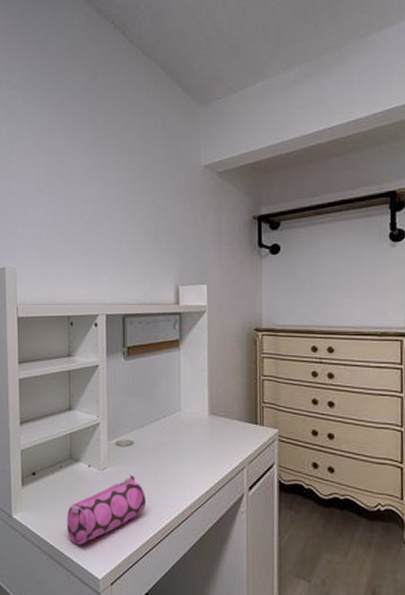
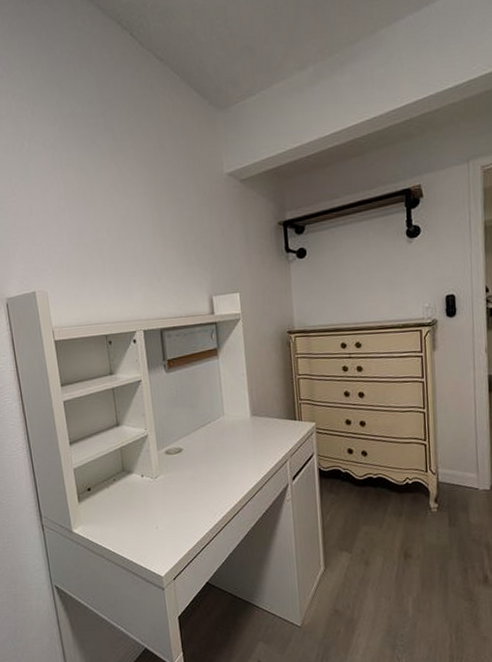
pencil case: present [67,474,147,545] -> none [125,478,200,549]

